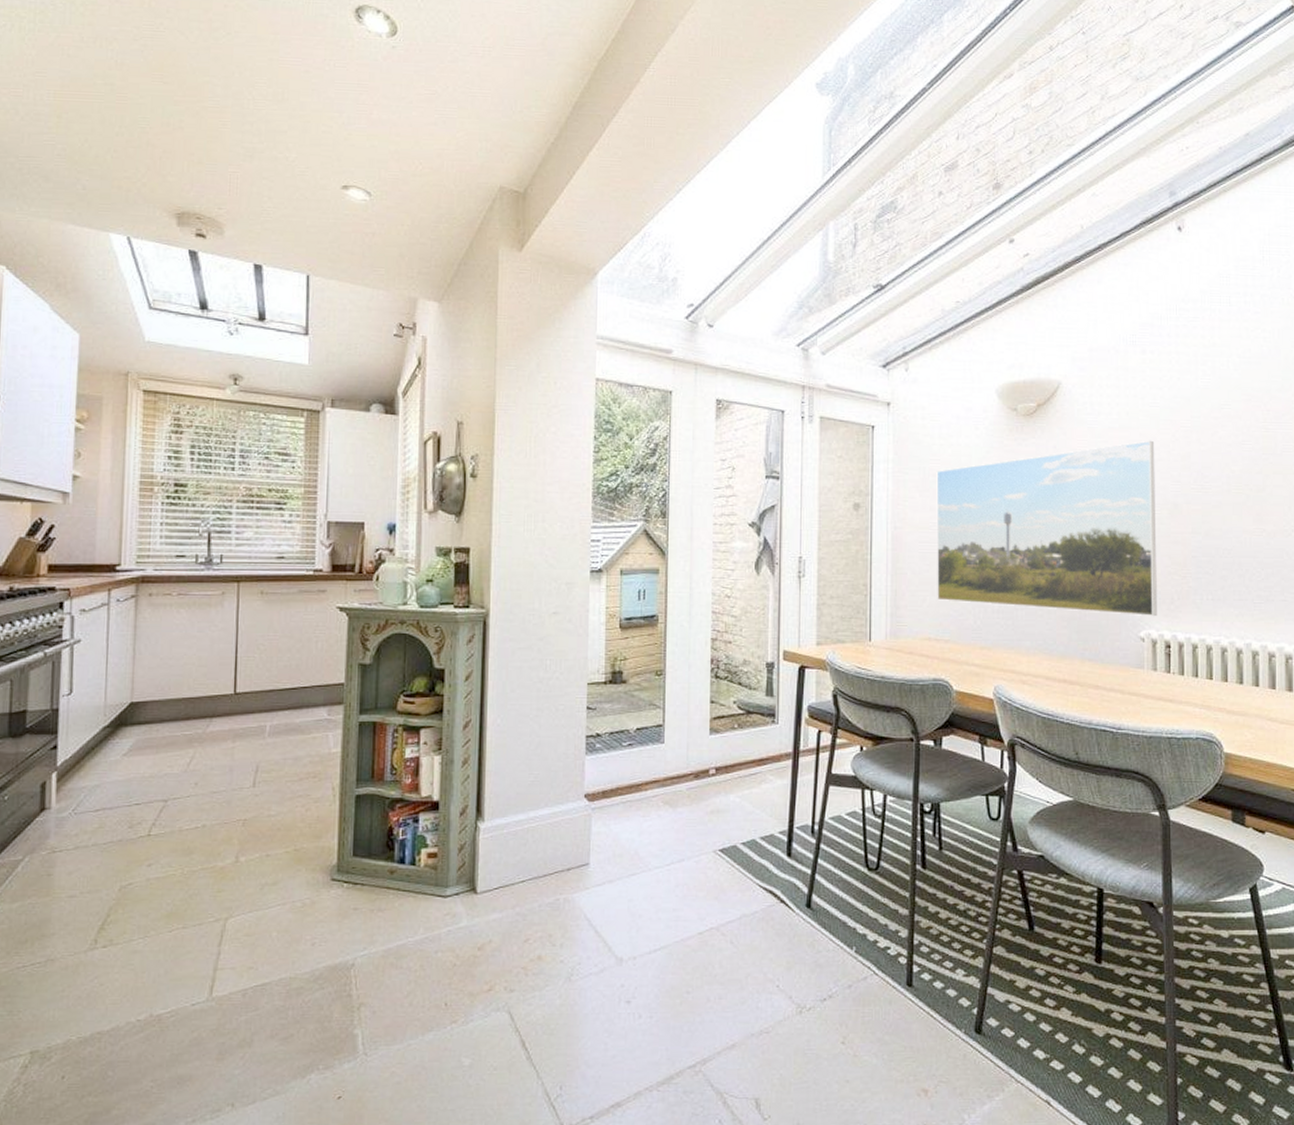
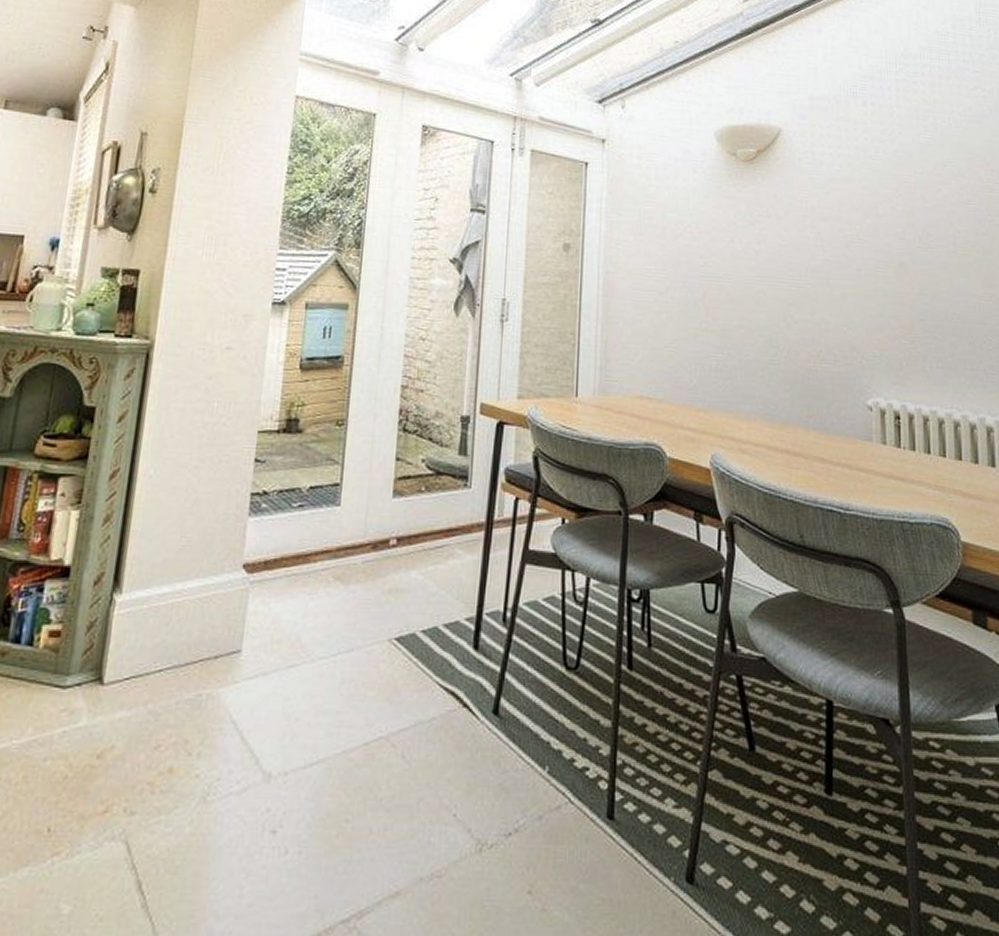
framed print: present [936,440,1157,617] -> none [650,194,885,384]

